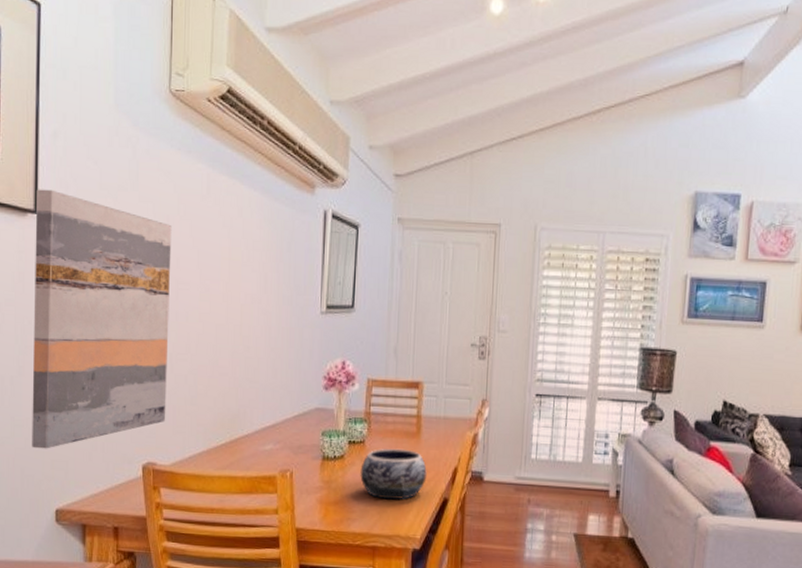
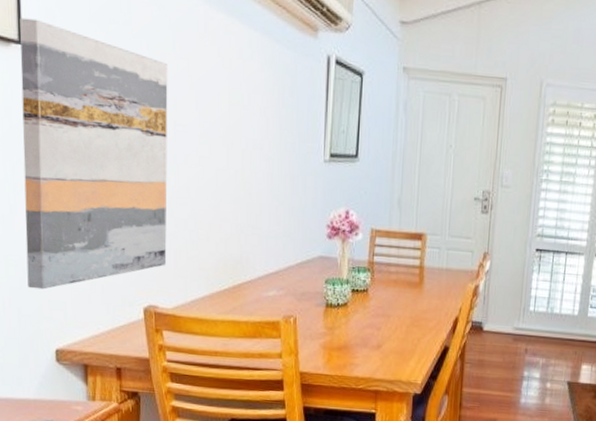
decorative bowl: present [360,448,427,500] -> none [363,297,429,347]

